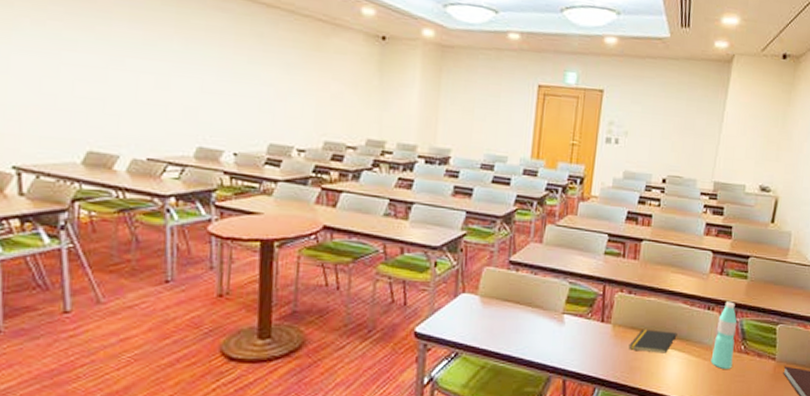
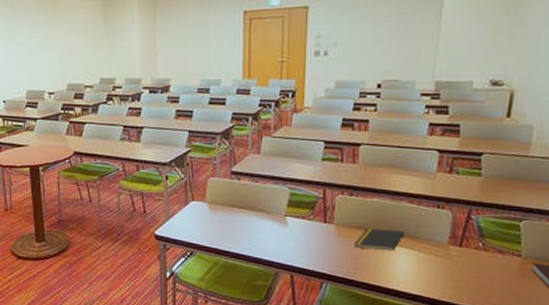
water bottle: present [710,301,737,369] -> none [444,199,473,266]

